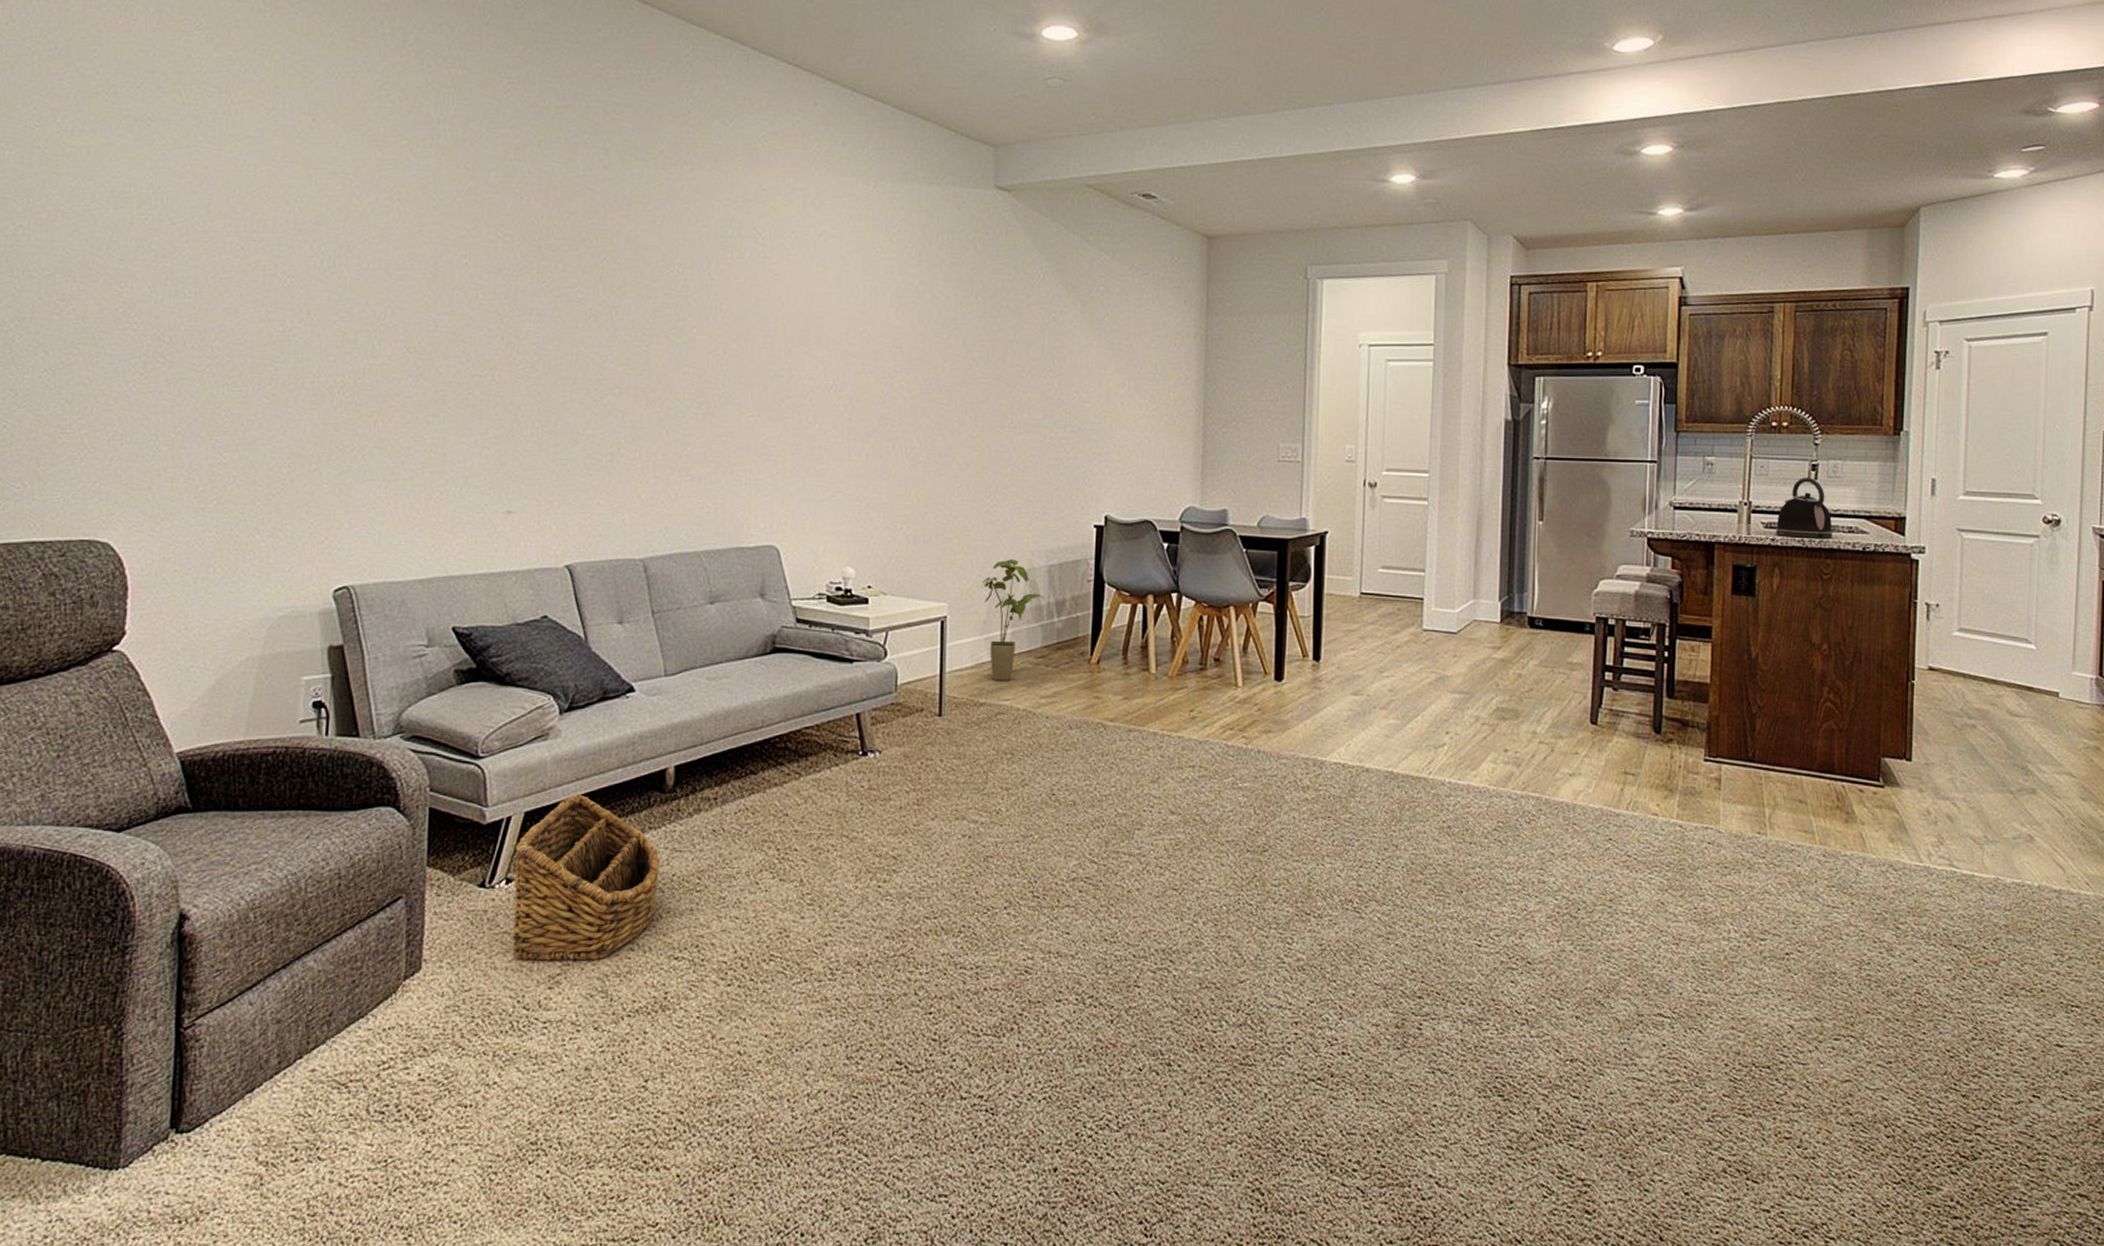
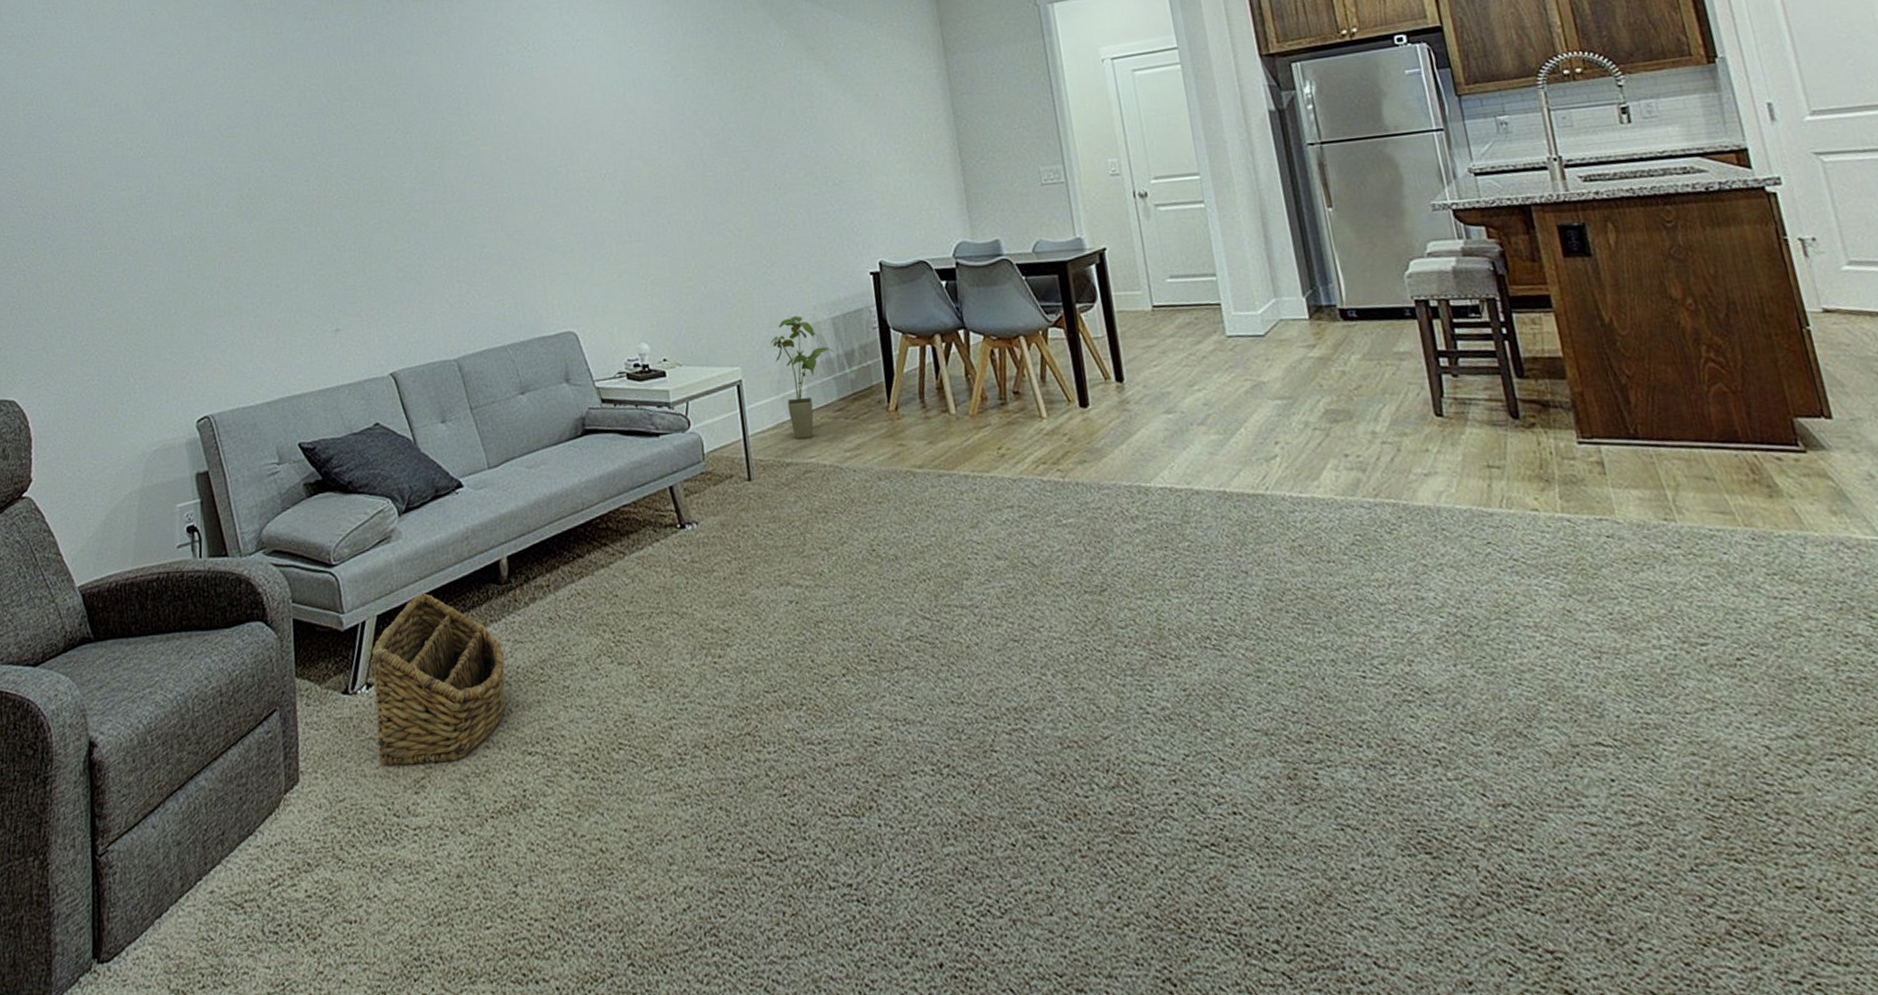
kettle: present [1775,478,1834,539] -> none [1595,122,1666,188]

